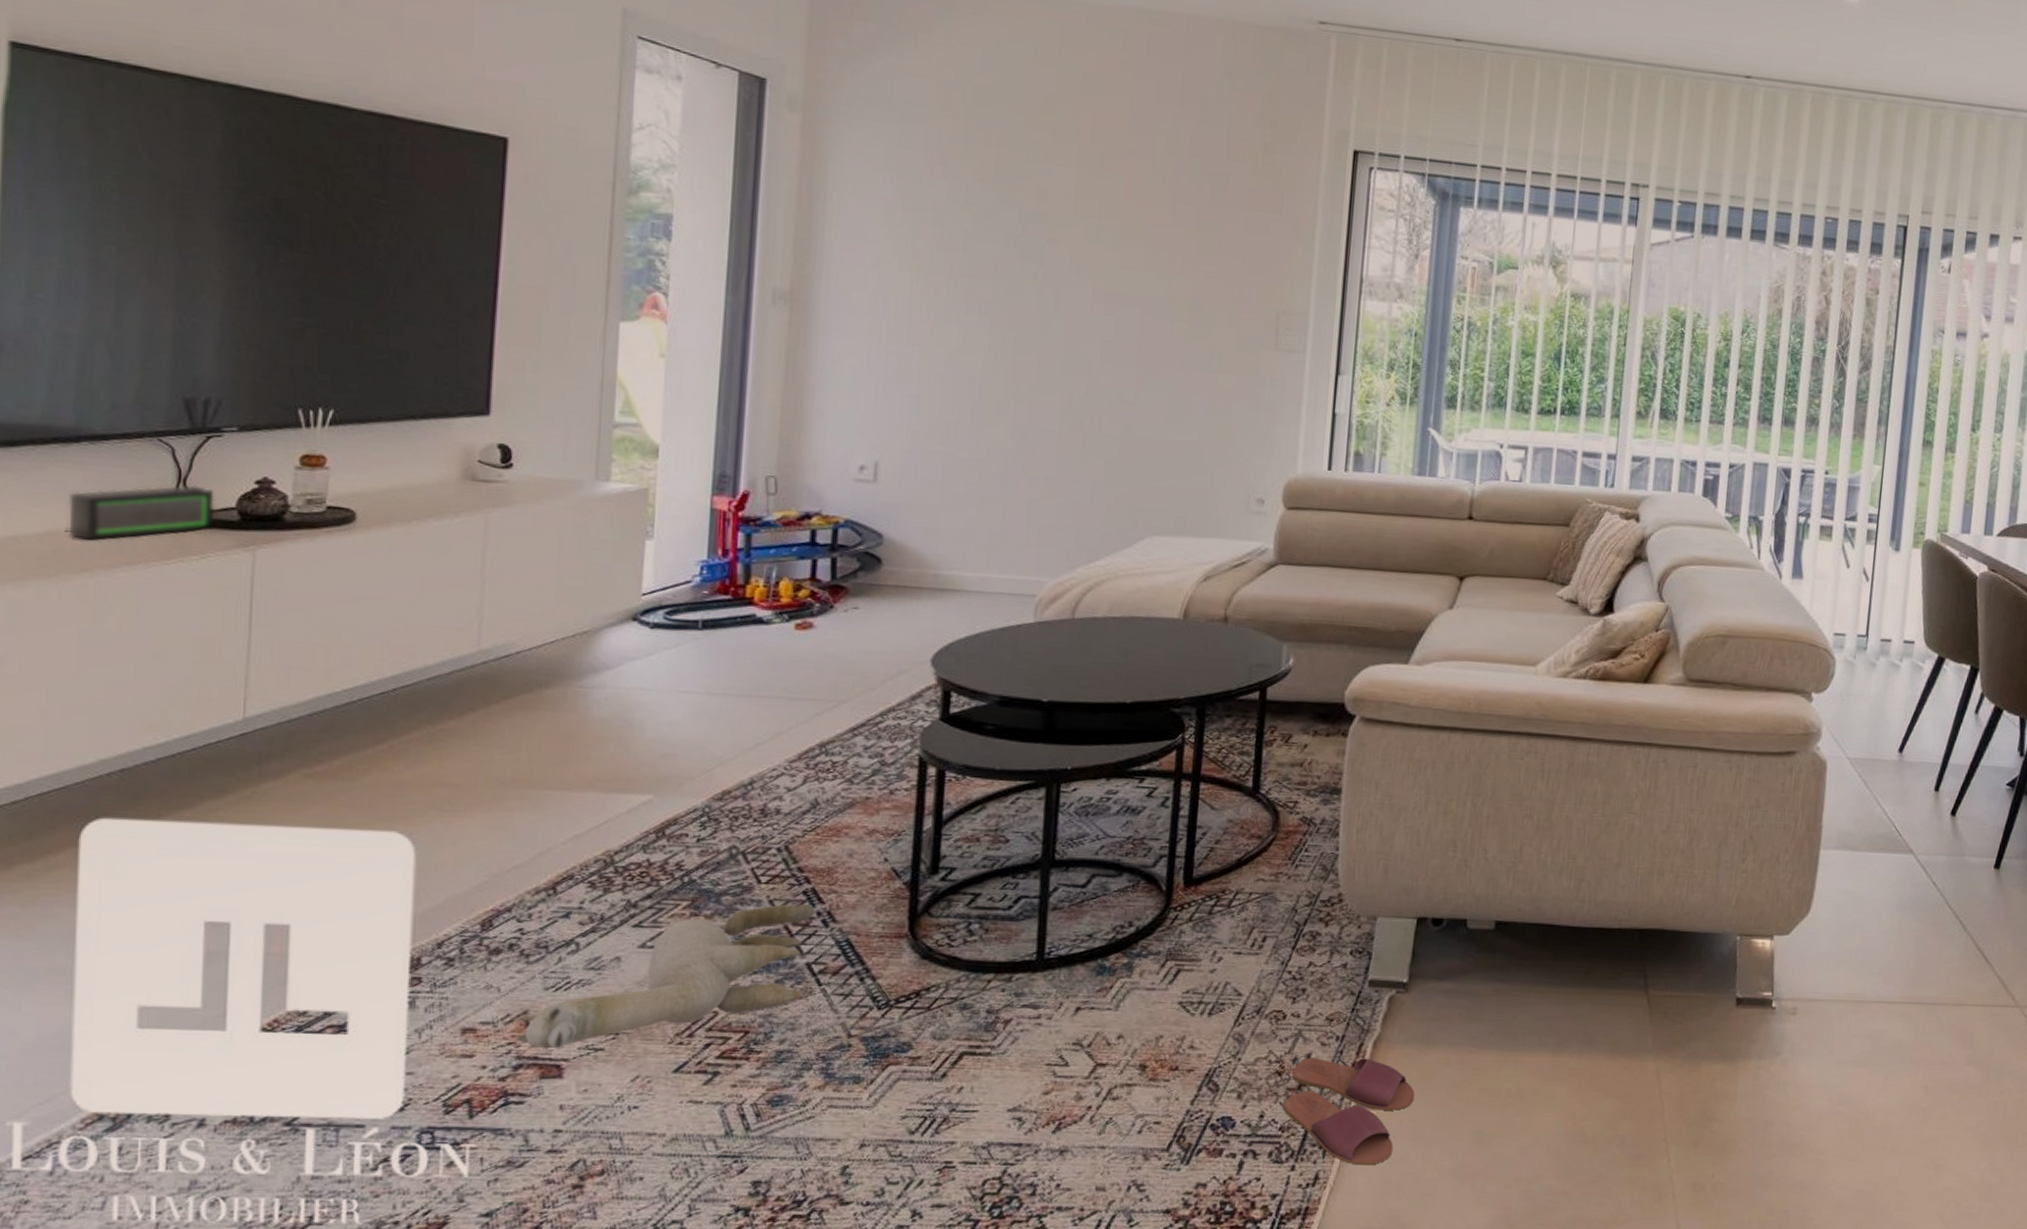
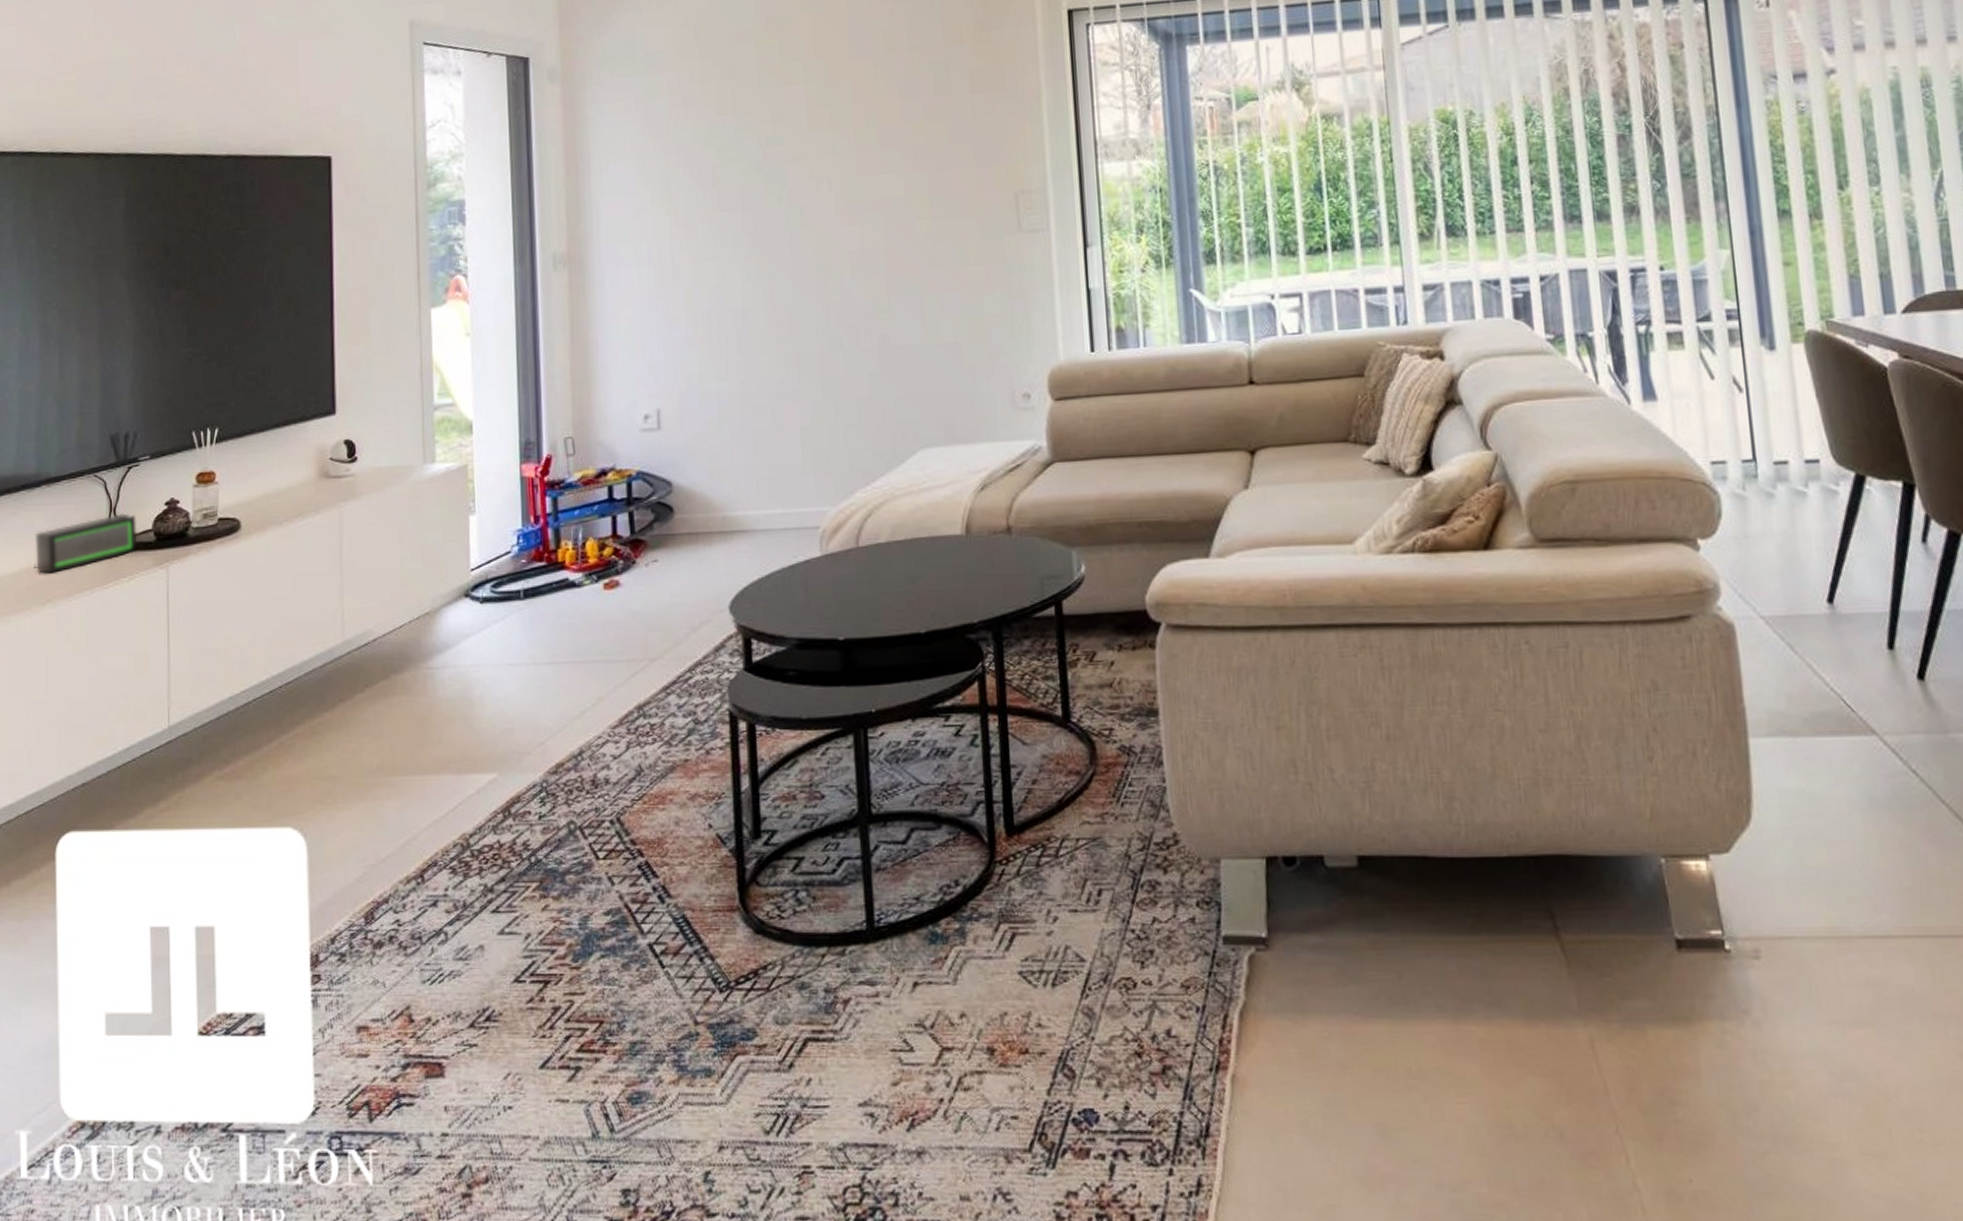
plush toy: present [510,904,816,1049] -> none [396,880,651,1046]
slippers: present [1282,1058,1415,1166] -> none [1147,1033,1298,1169]

